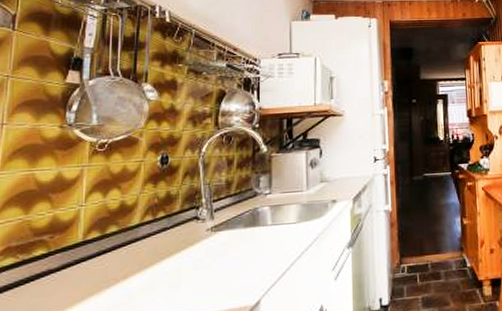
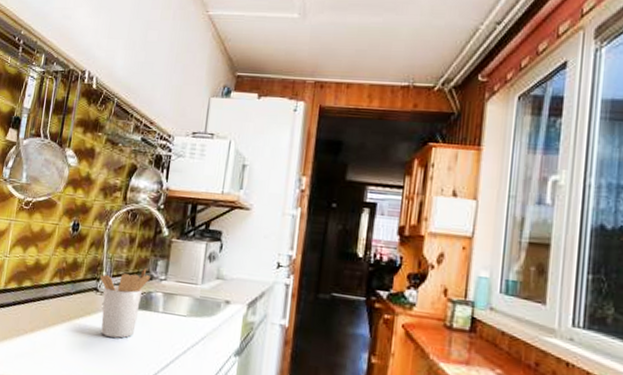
utensil holder: none [198,186,254,262] -> present [99,268,150,338]

